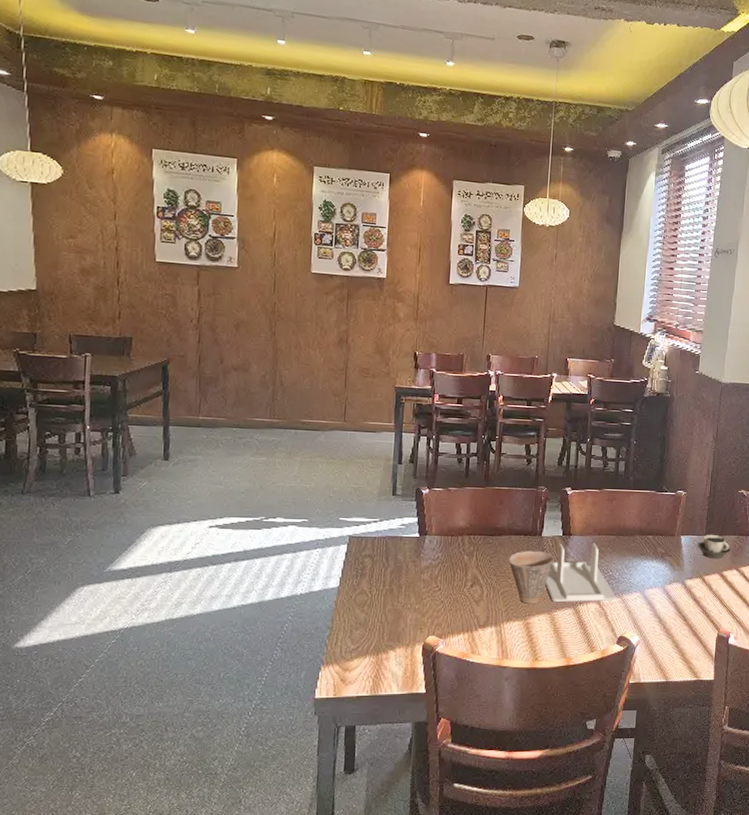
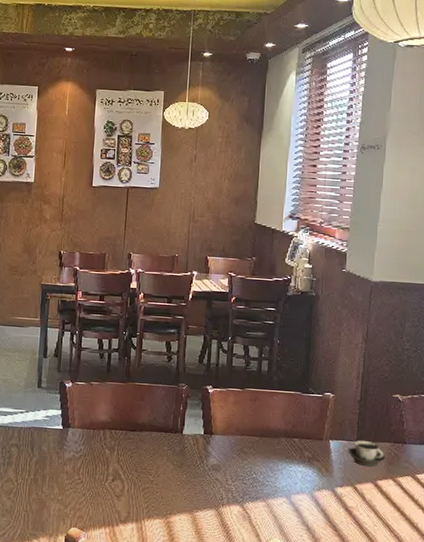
cup: present [509,550,554,605] -> none [149,447,195,503]
napkin holder: present [546,542,616,603] -> none [187,441,261,505]

